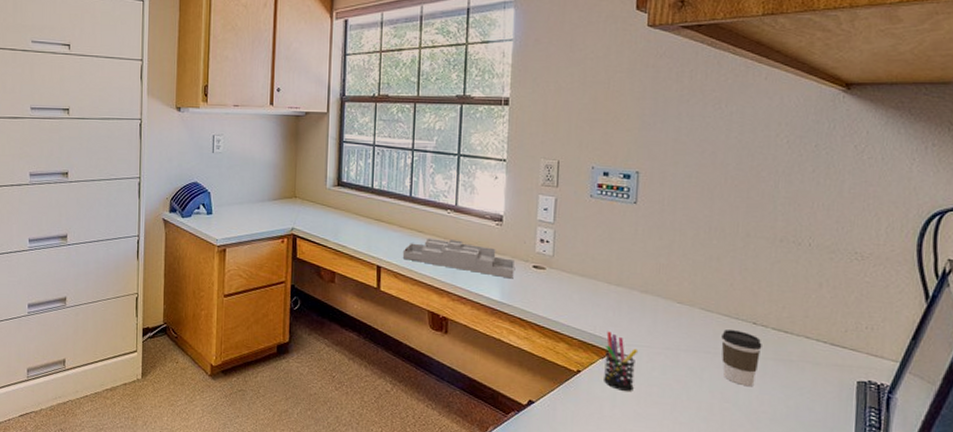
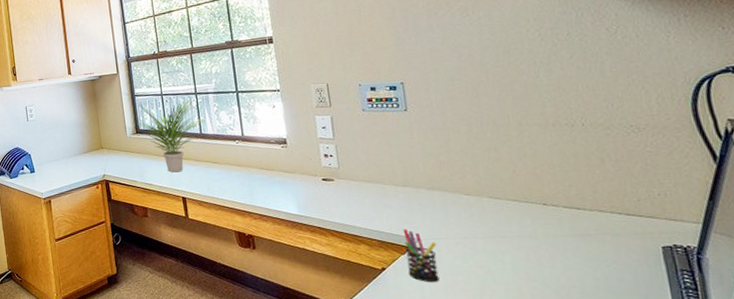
potted plant: none [341,152,417,237] -> present [137,98,204,173]
desk organizer: present [402,238,514,279] -> none [202,165,306,193]
coffee cup: present [721,330,762,387] -> none [514,213,558,265]

